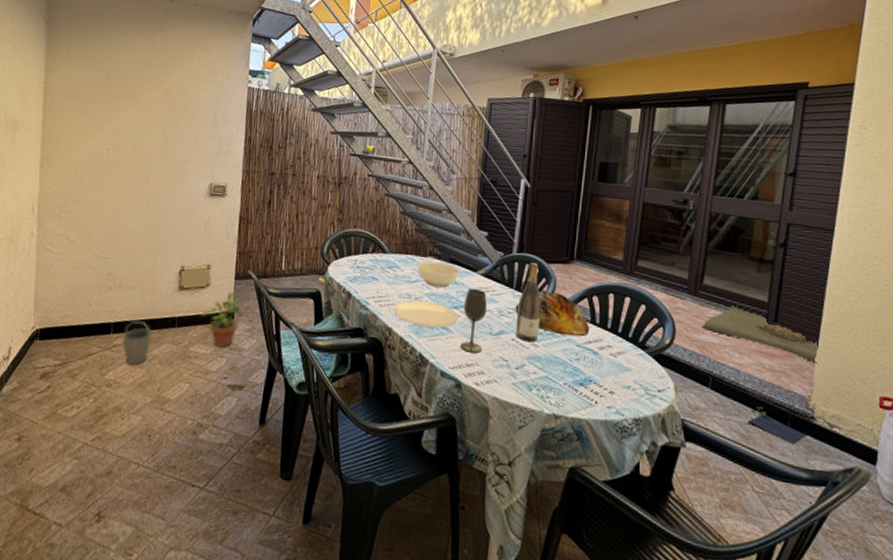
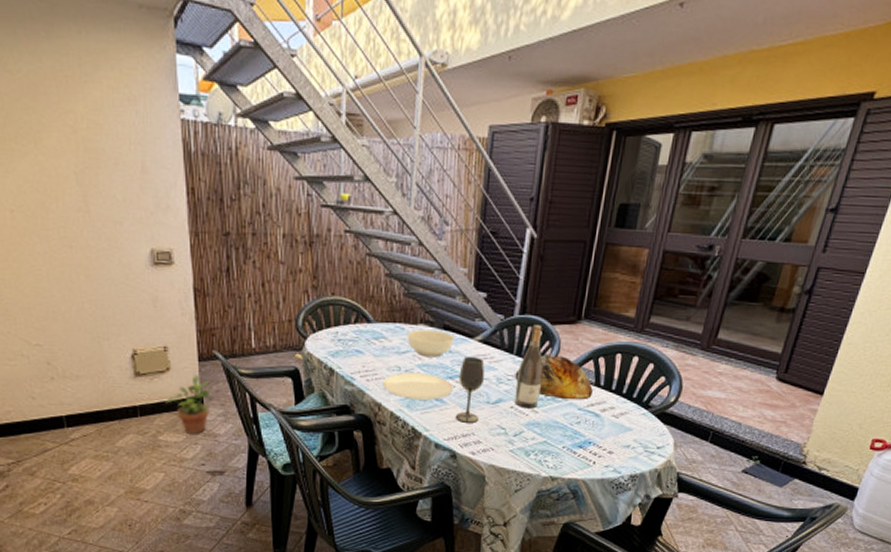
bucket: present [122,320,153,365] -> none [79,412,113,458]
doormat: present [703,304,818,364] -> none [710,358,823,412]

